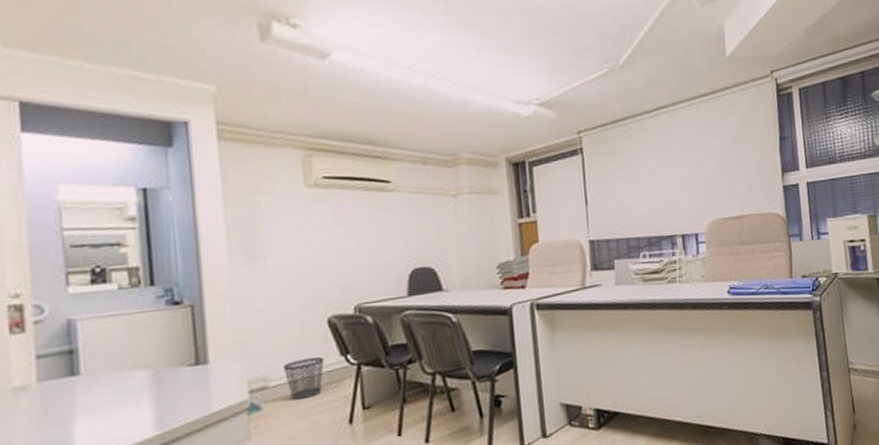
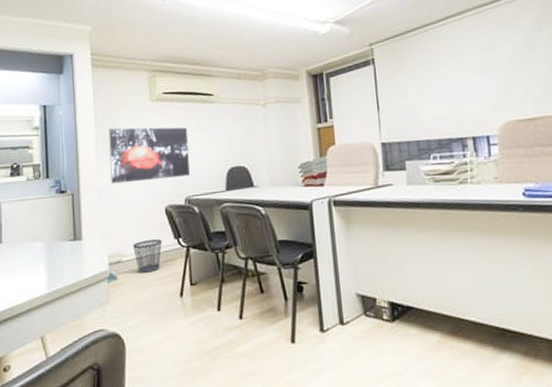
wall art: none [245,220,360,292] -> present [109,127,190,184]

